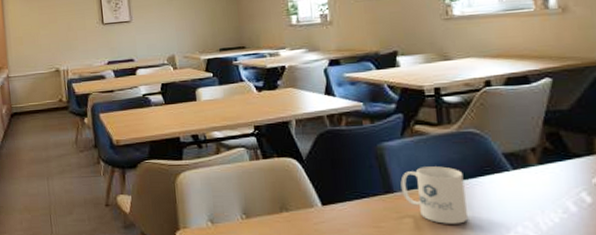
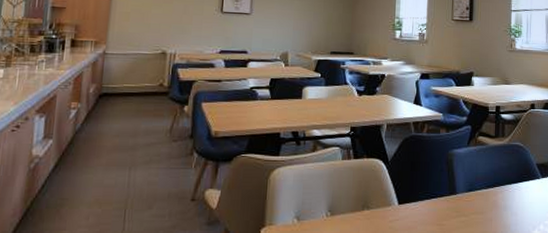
mug: present [400,166,468,224] -> none [462,172,508,222]

